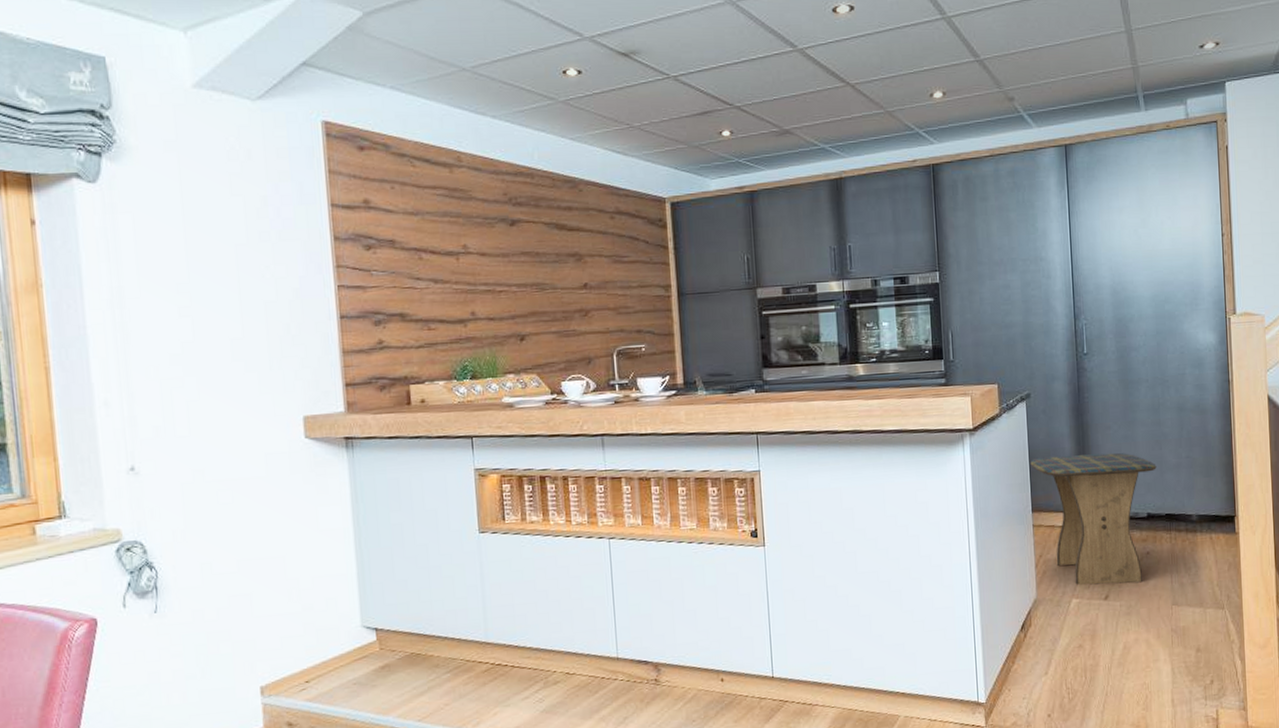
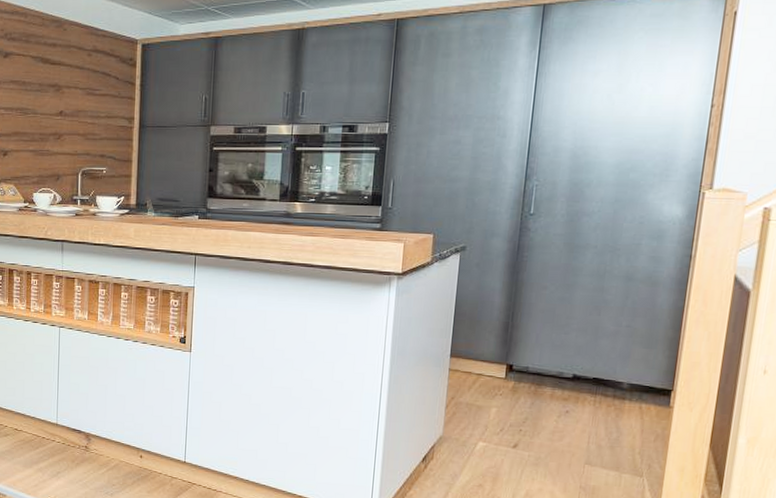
stool: present [1030,452,1157,585] -> none [455,307,592,438]

